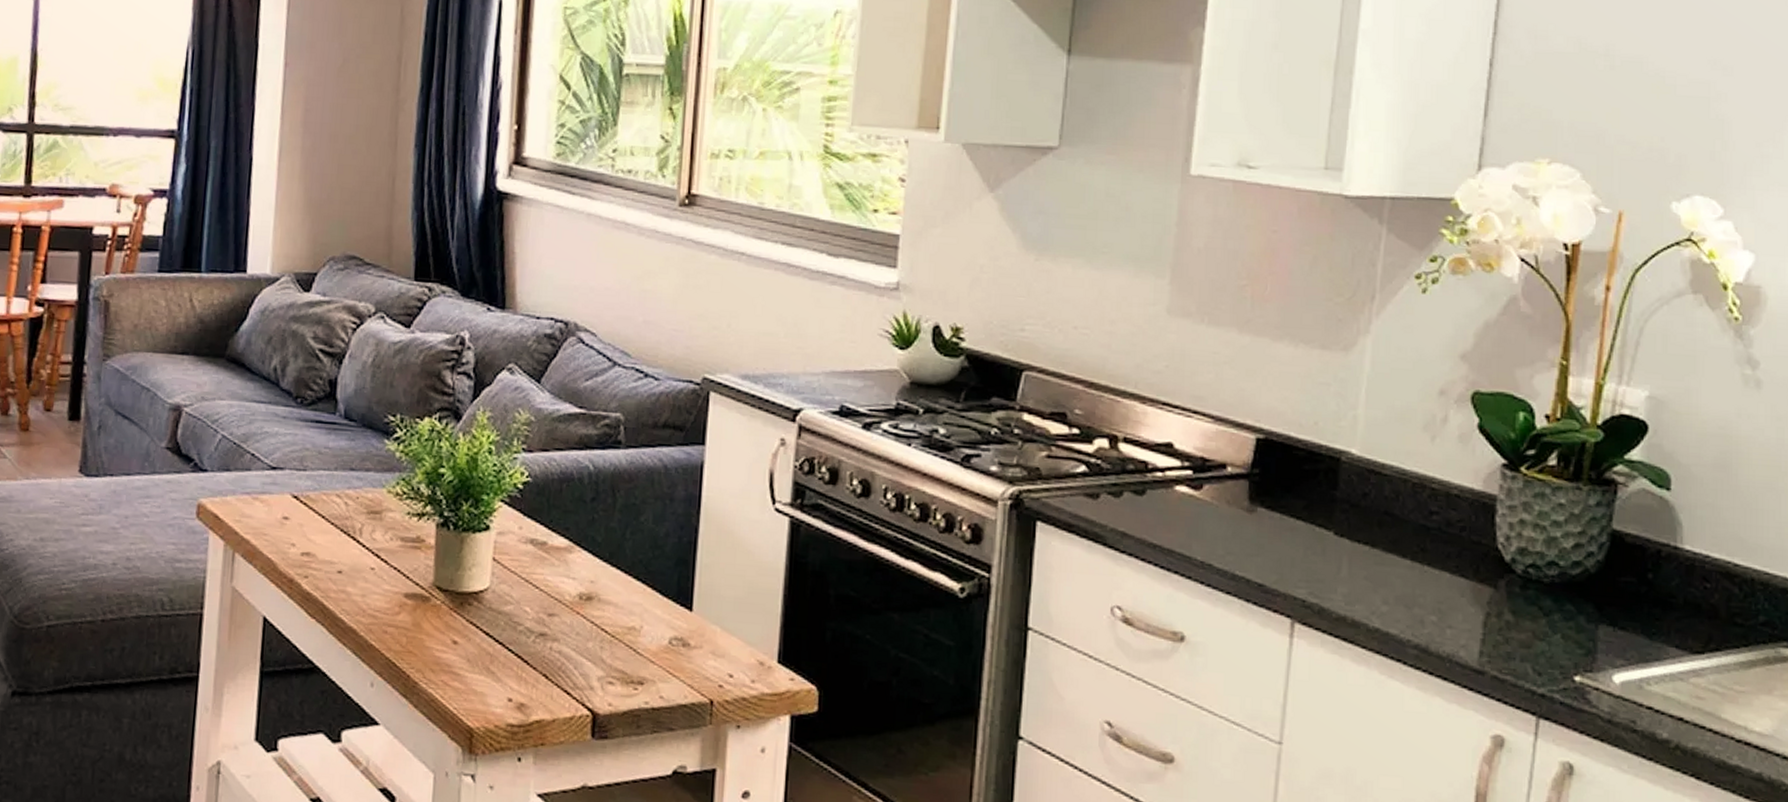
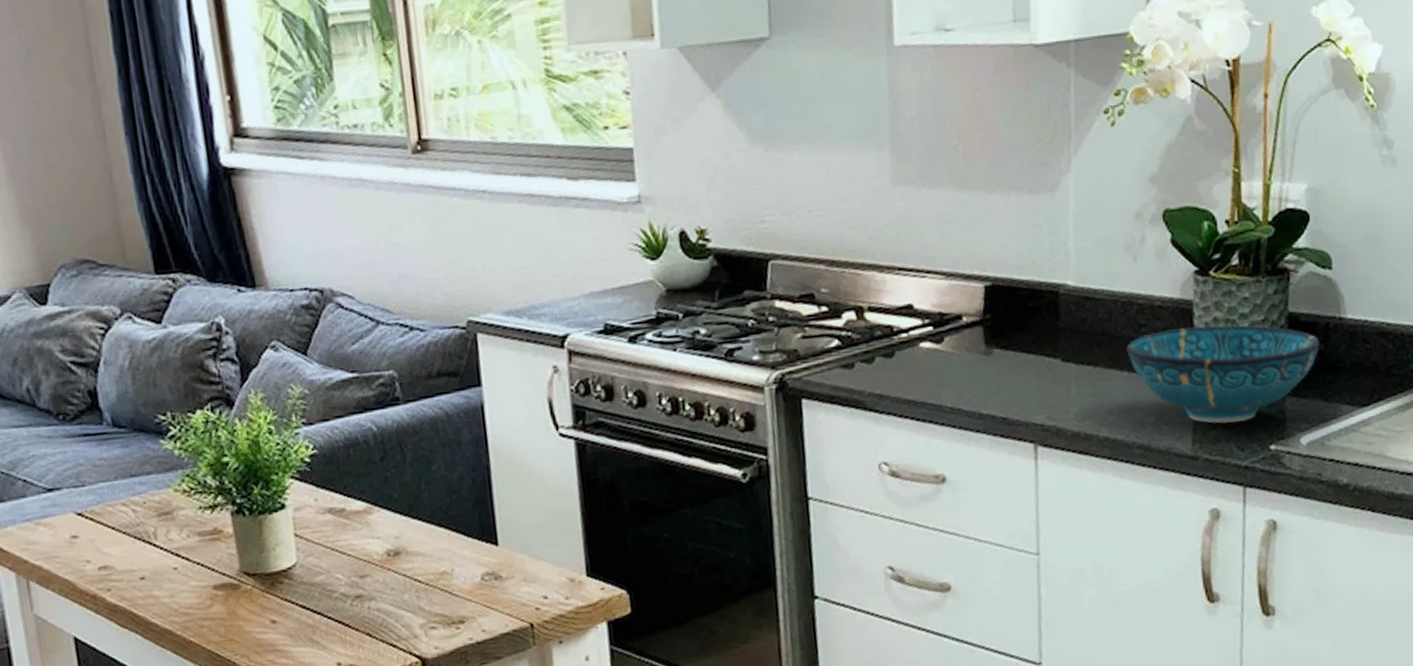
decorative bowl: none [1412,522,1647,643] -> present [1127,324,1320,424]

